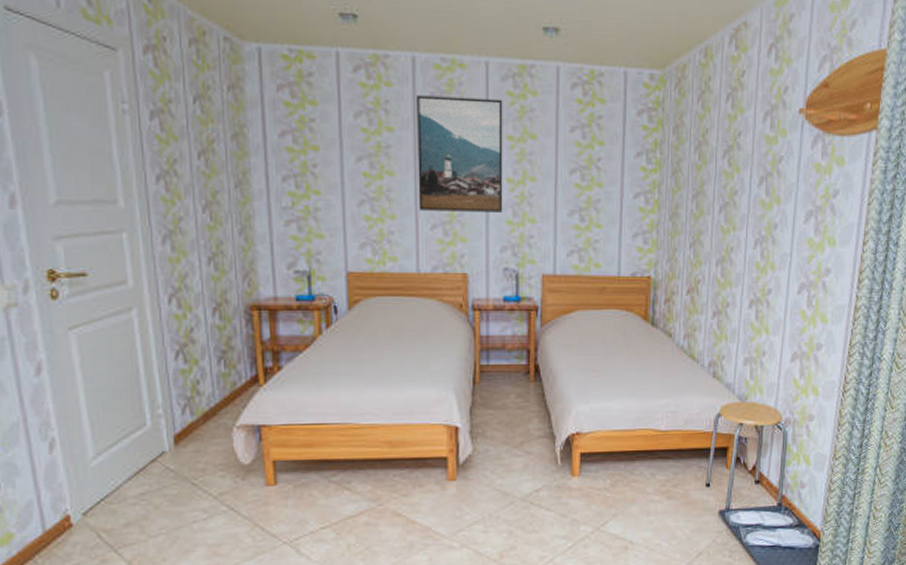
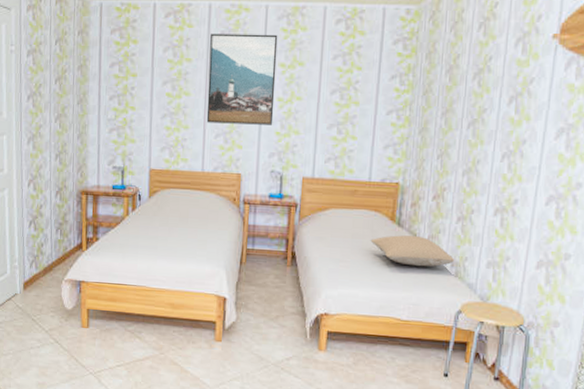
pillow: none [623,336,712,370] -> present [370,235,455,267]

